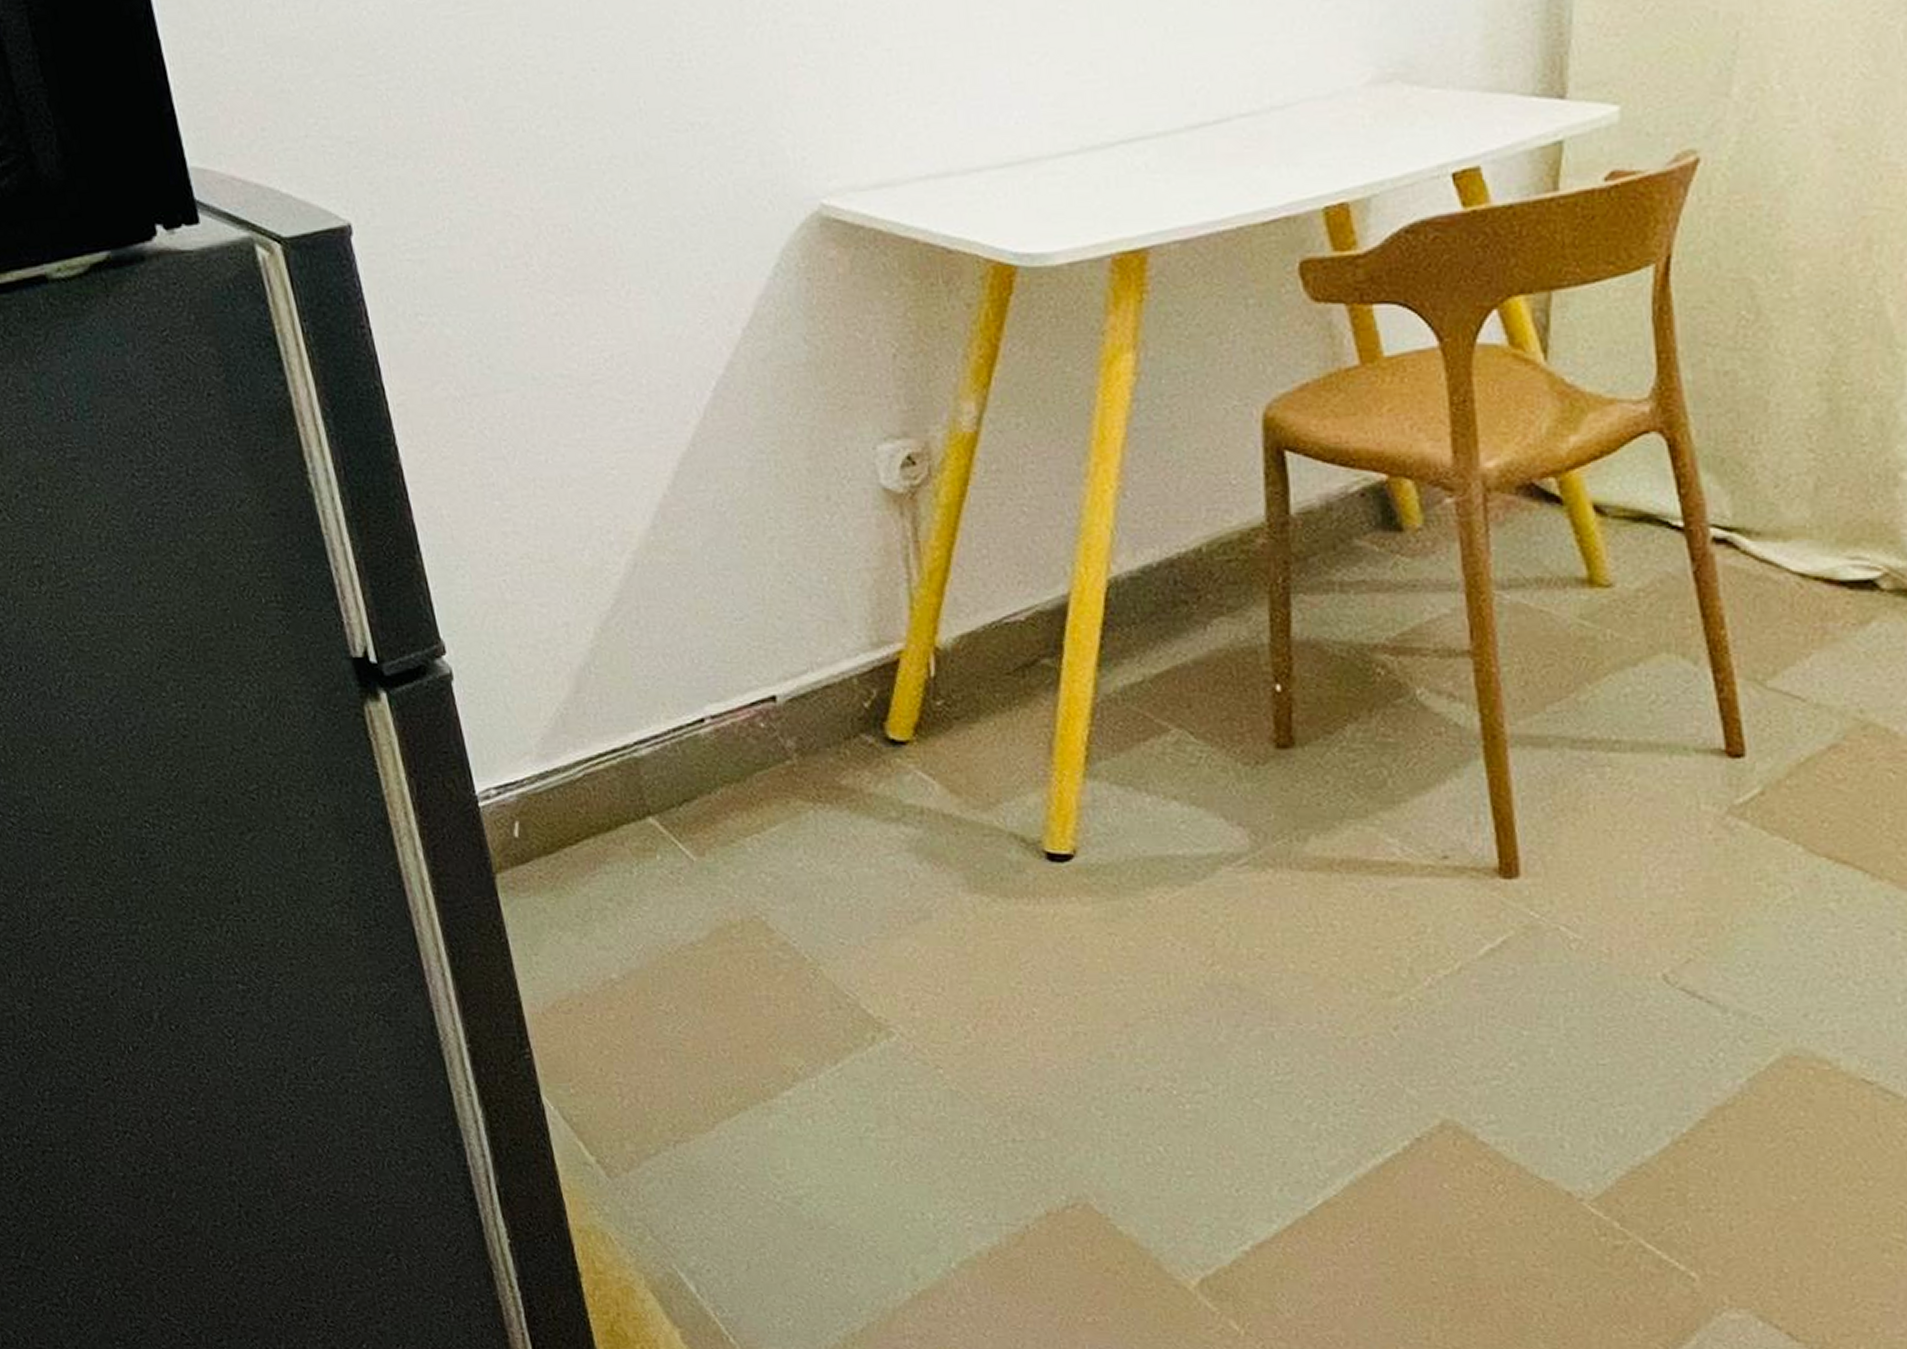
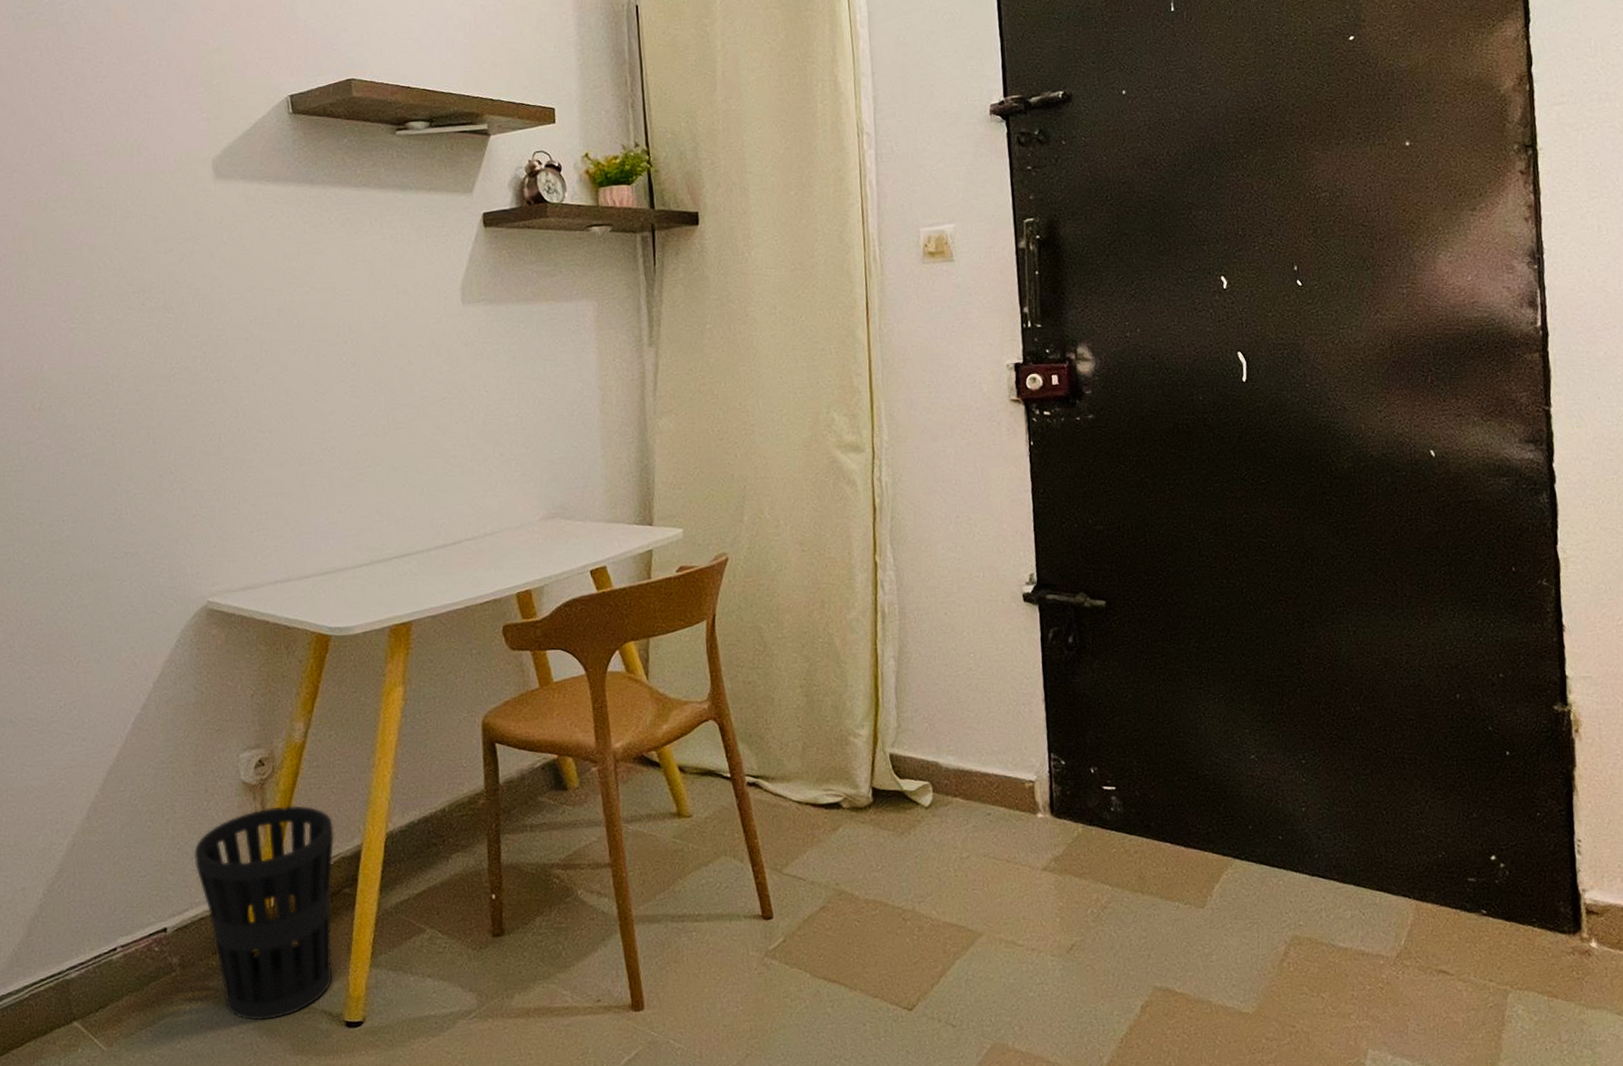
wastebasket: none [812,528,1027,840] -> present [193,805,335,1021]

